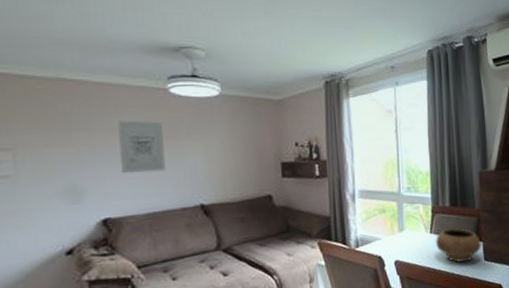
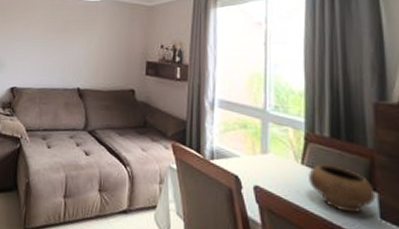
wall art: present [117,120,166,174] -> none [28,15,61,56]

